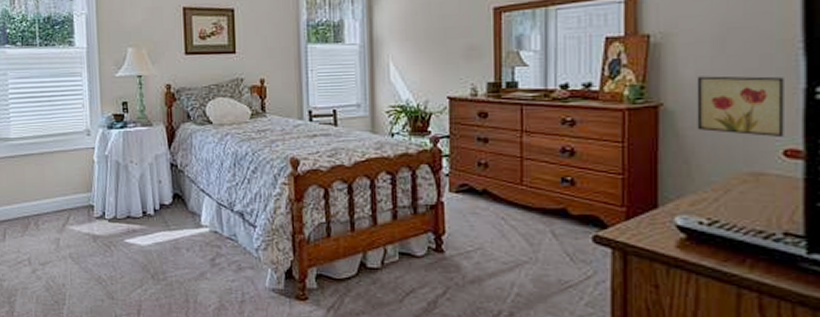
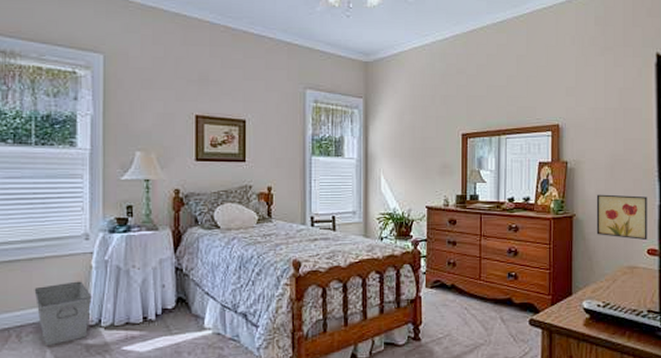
storage bin: none [46,175,96,235] -> present [34,281,93,346]

